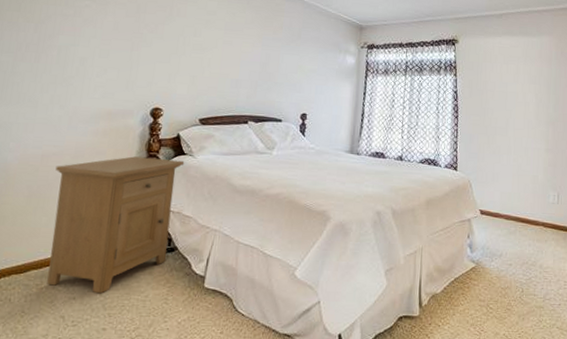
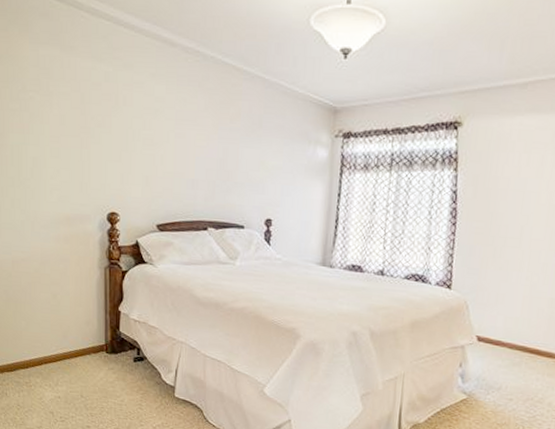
nightstand: present [47,156,185,294] -> none [26,264,146,395]

